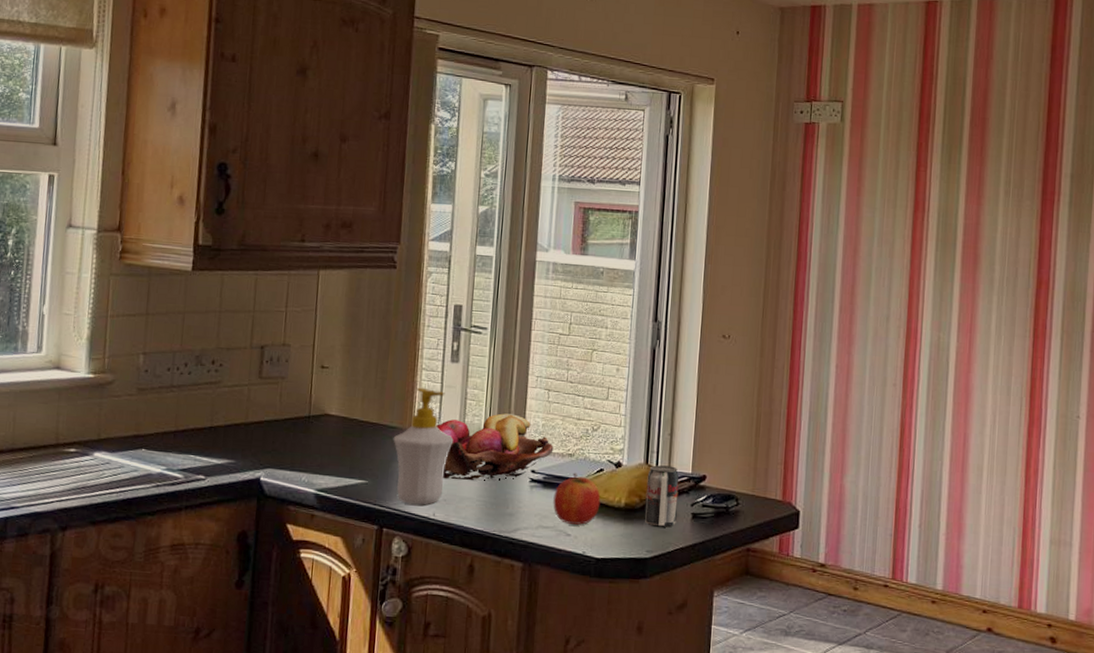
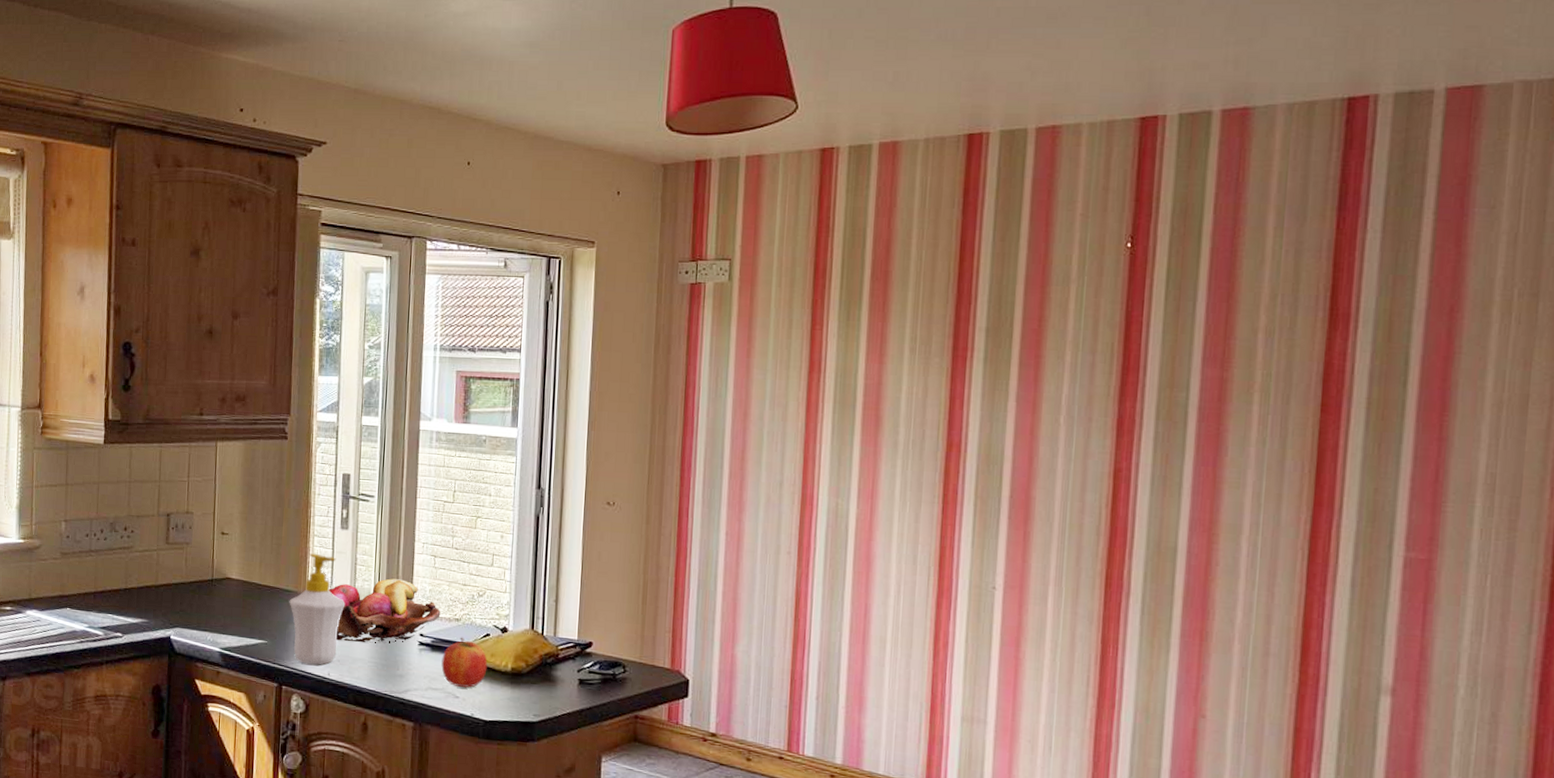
beverage can: present [645,465,680,528] -> none [532,631,565,693]

